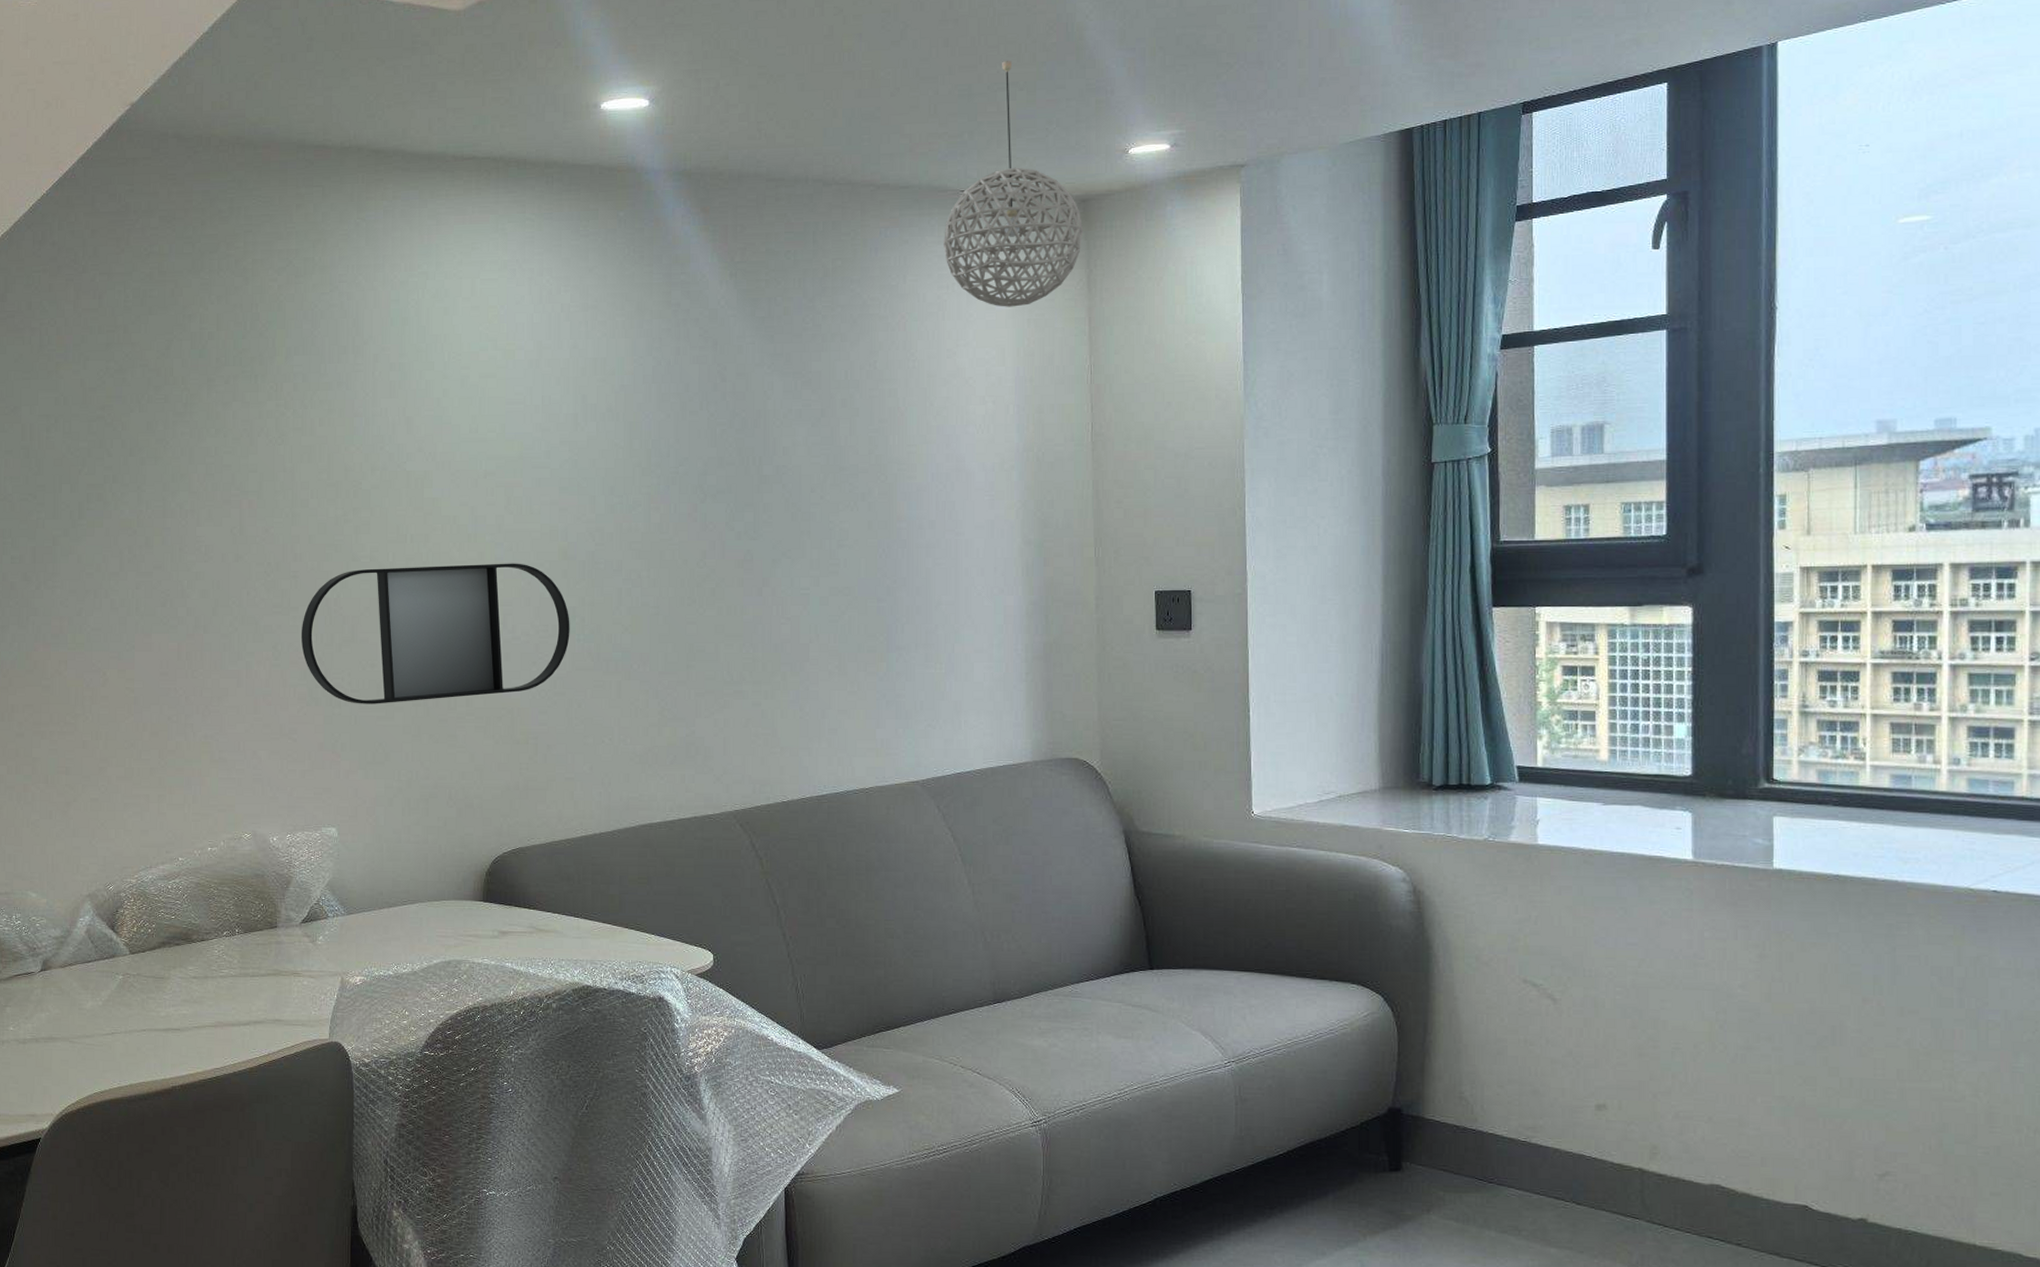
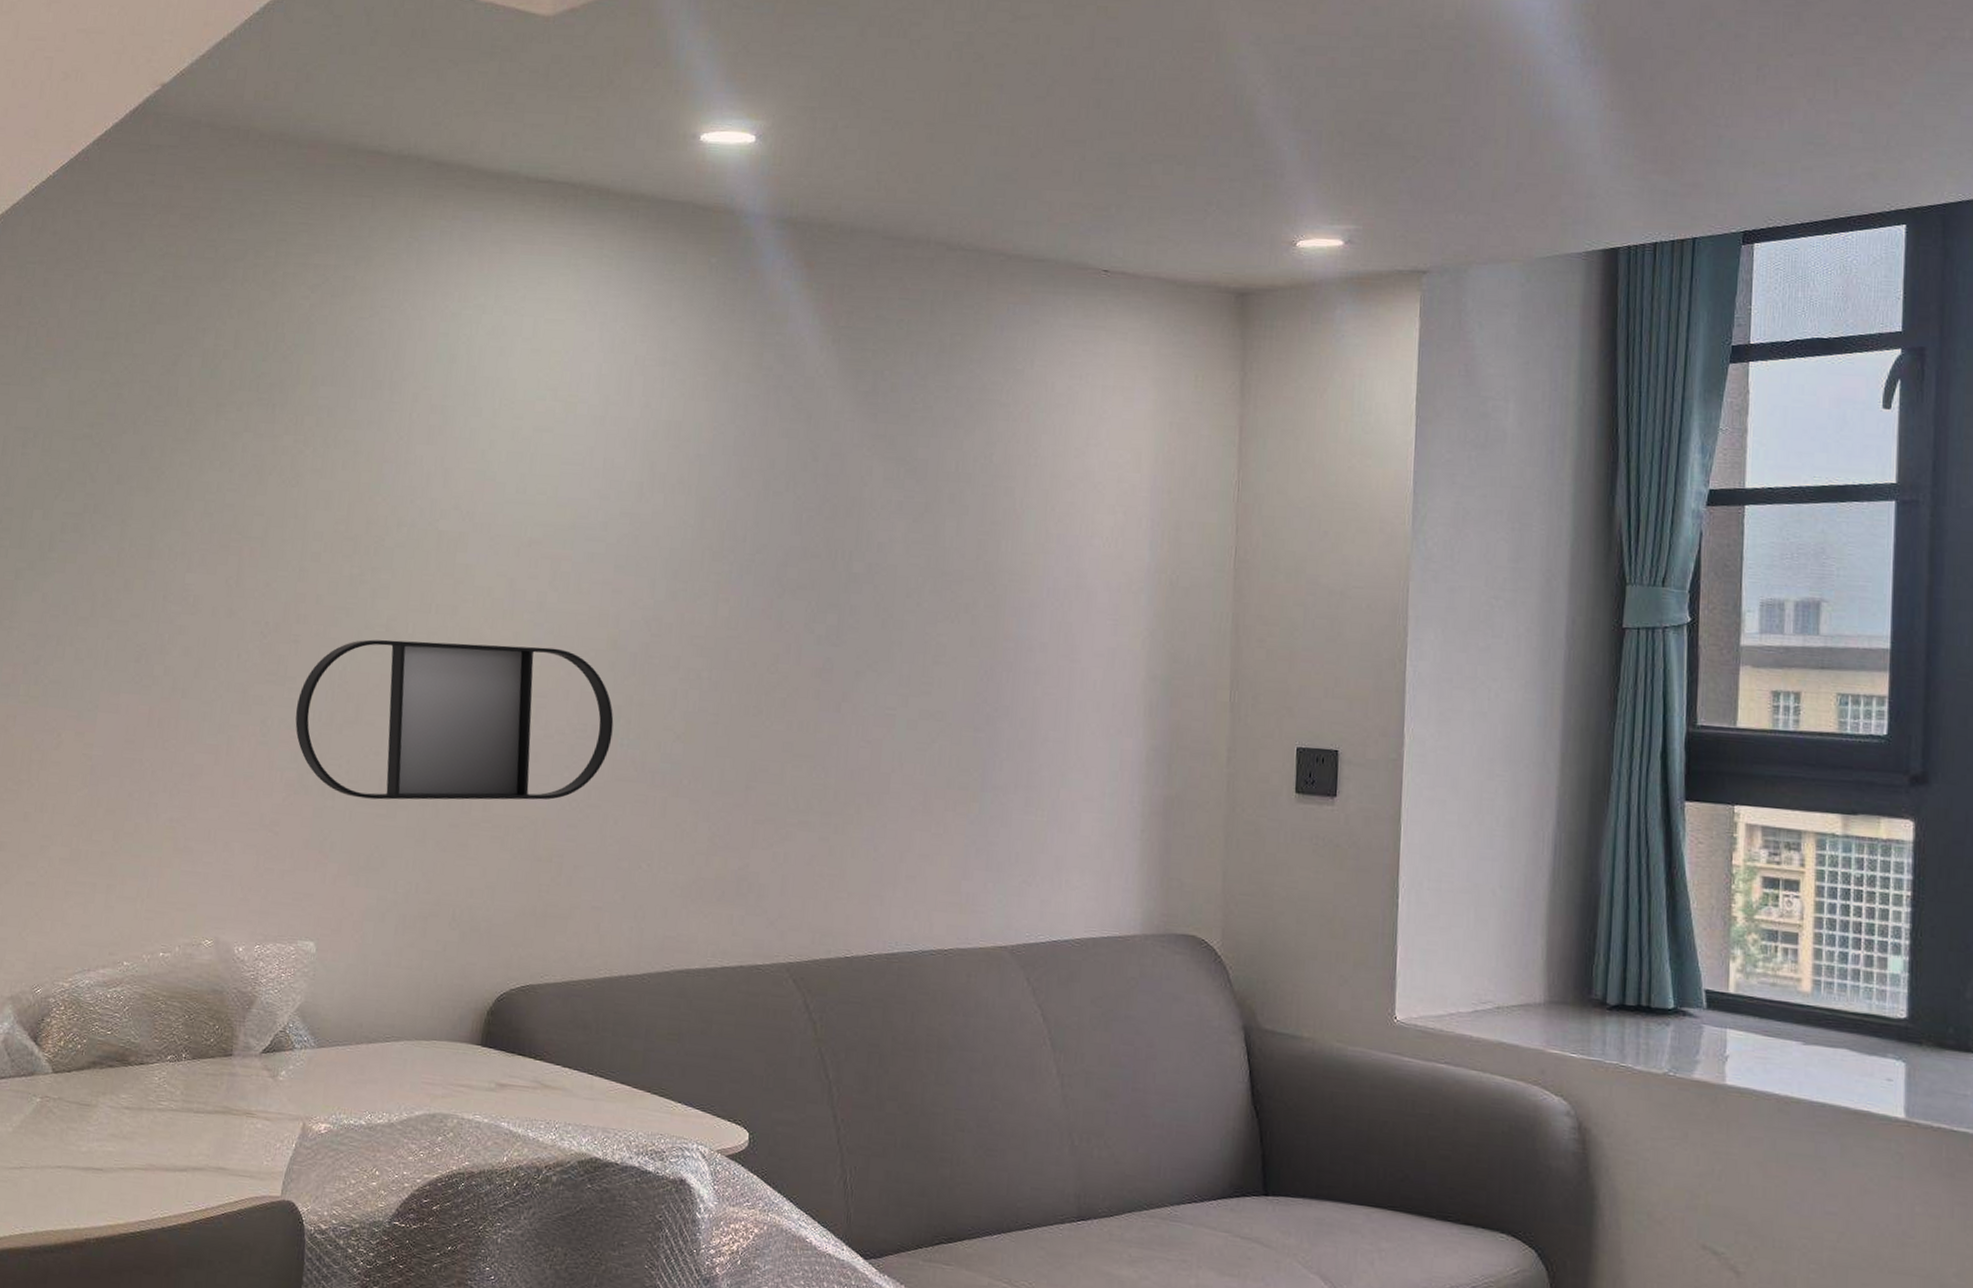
pendant light: present [944,60,1084,307] -> none [1079,129,1240,407]

